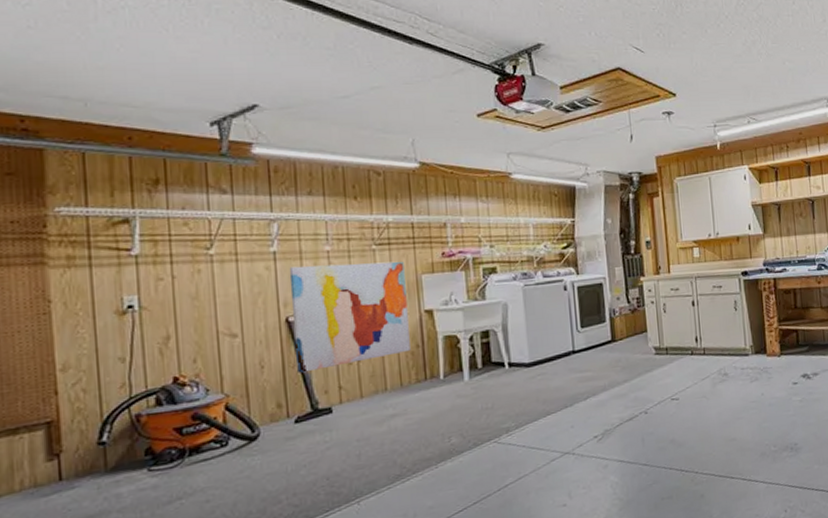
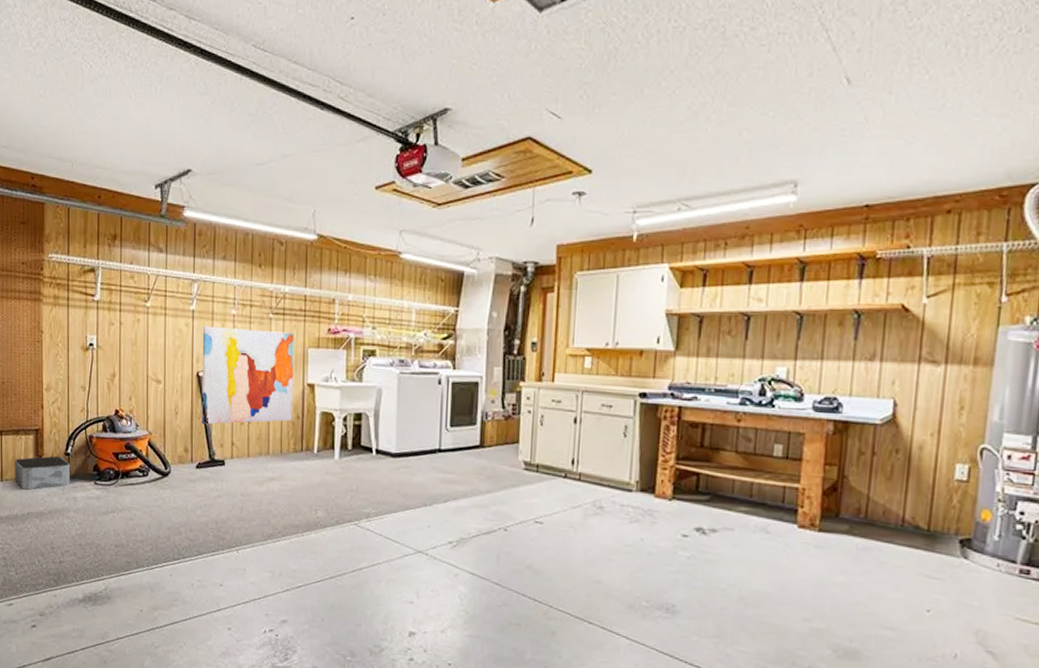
storage bin: none [12,448,110,503] -> present [15,456,71,490]

